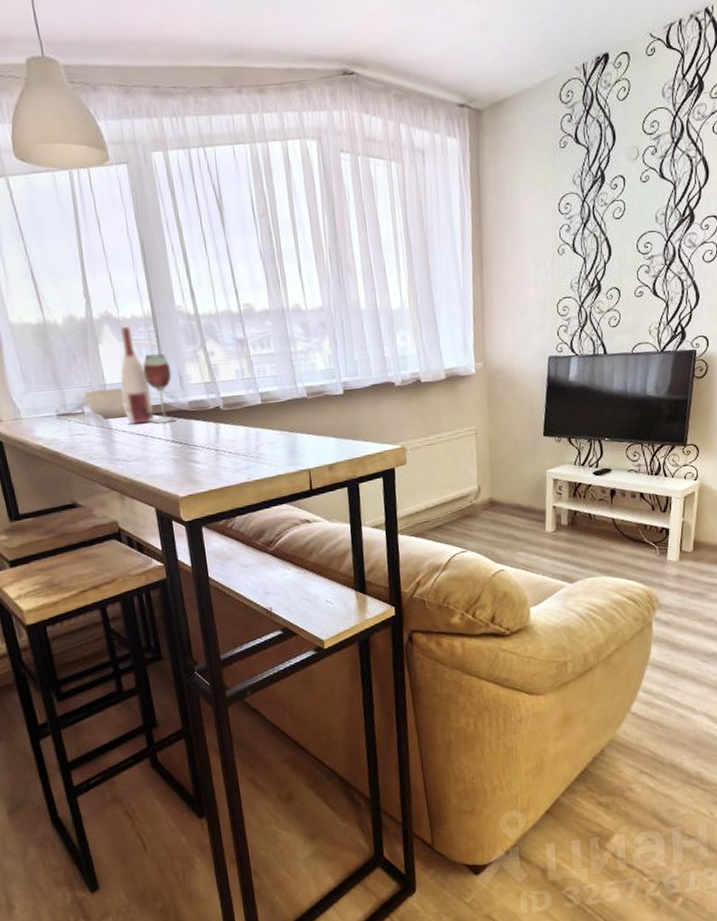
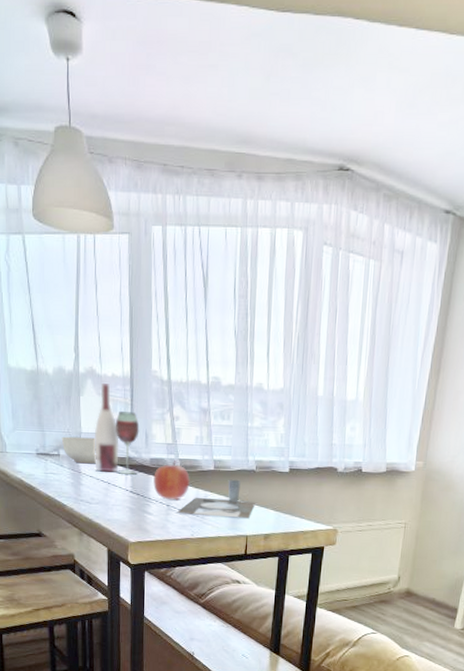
fruit: none [195,400,238,444] -> present [153,461,190,499]
place setting: none [228,410,314,458] -> present [177,479,256,519]

